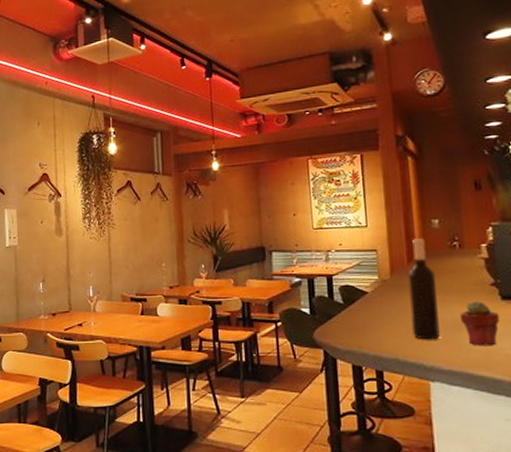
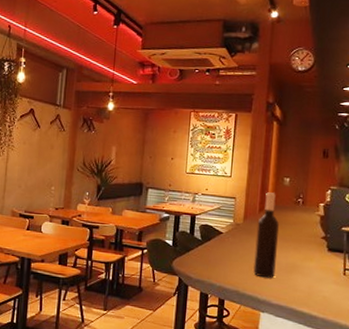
potted succulent: present [460,301,500,346] -> none [293,250,324,288]

